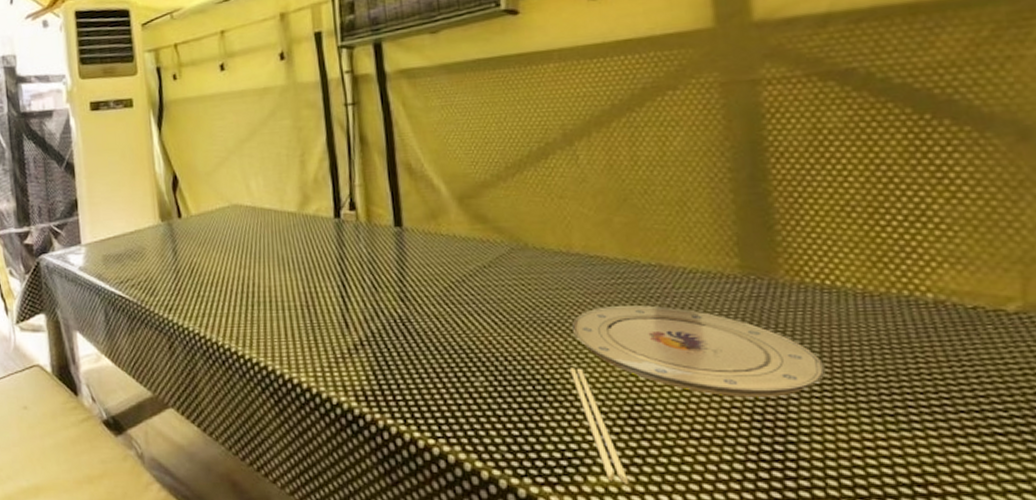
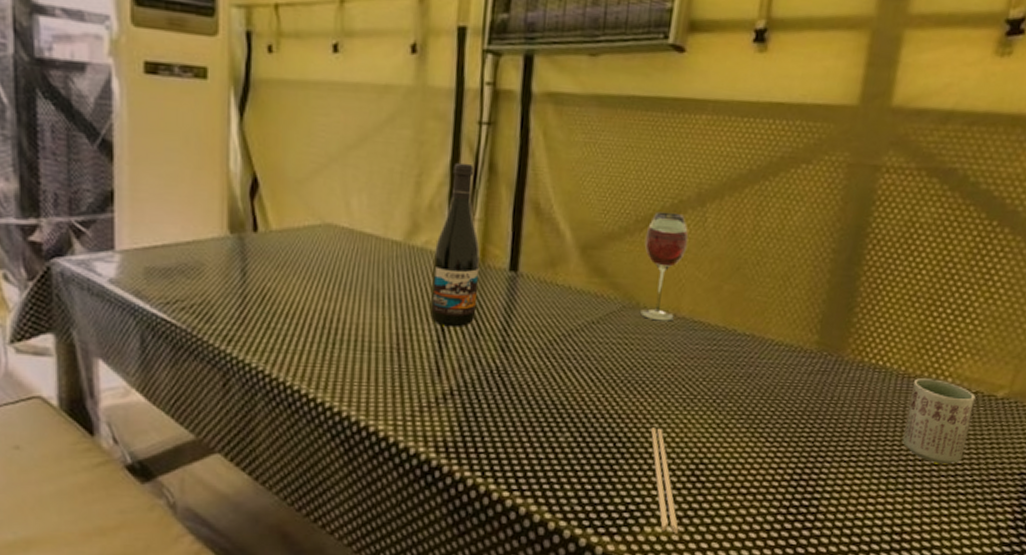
beer bottle: none [324,139,372,283] -> present [429,162,481,327]
wineglass: none [518,155,567,260] -> present [639,211,689,321]
plate: present [572,305,826,397] -> none [662,371,859,460]
cup: none [879,296,985,397] -> present [901,378,976,465]

